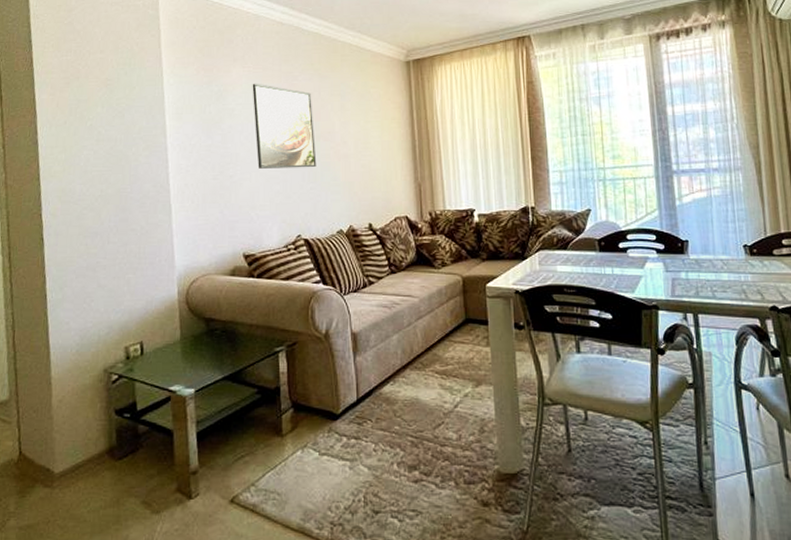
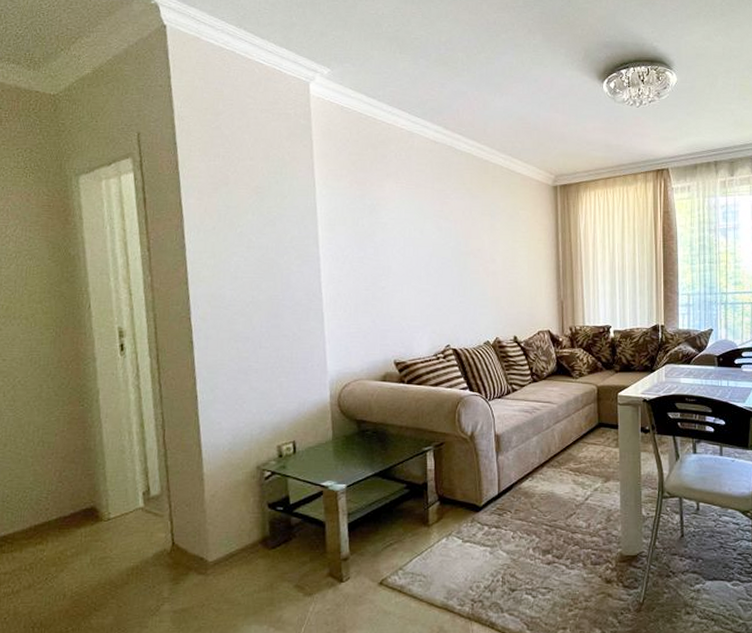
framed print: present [252,84,317,169] -> none [405,200,466,283]

